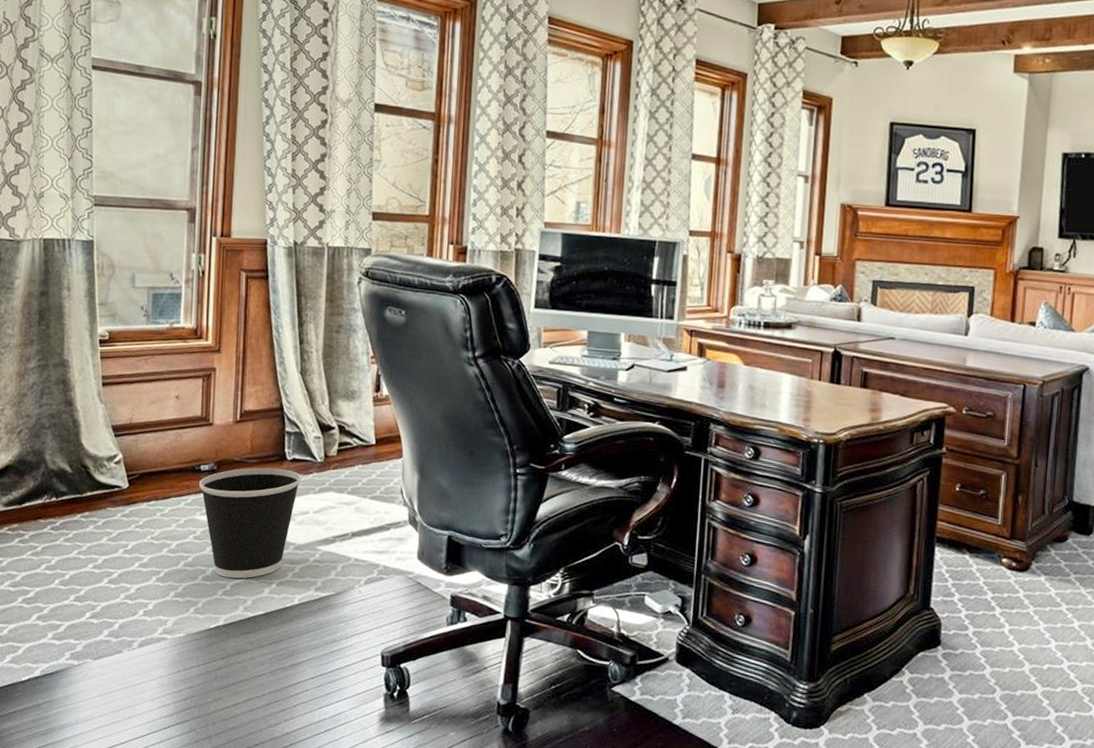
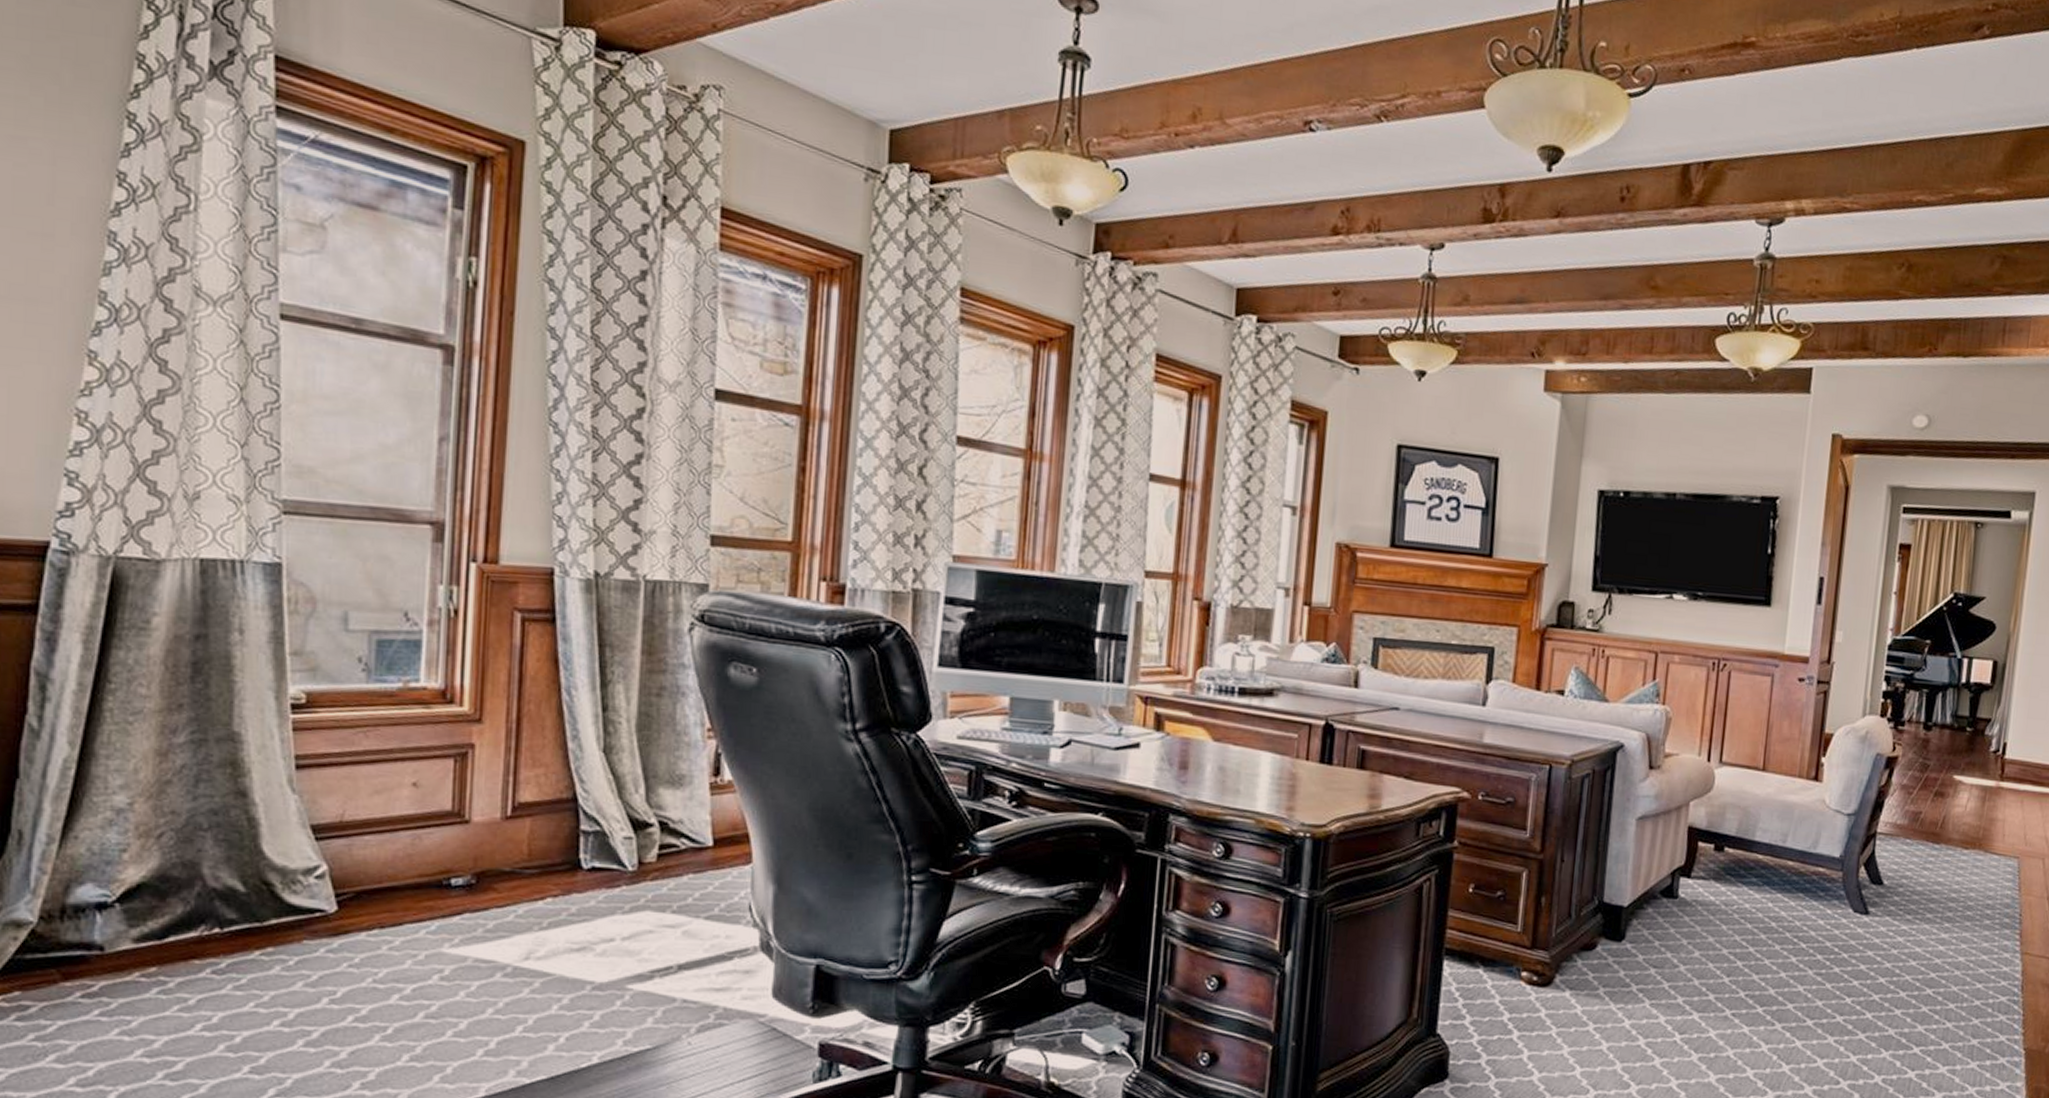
wastebasket: present [199,467,302,579] -> none [449,880,604,1033]

